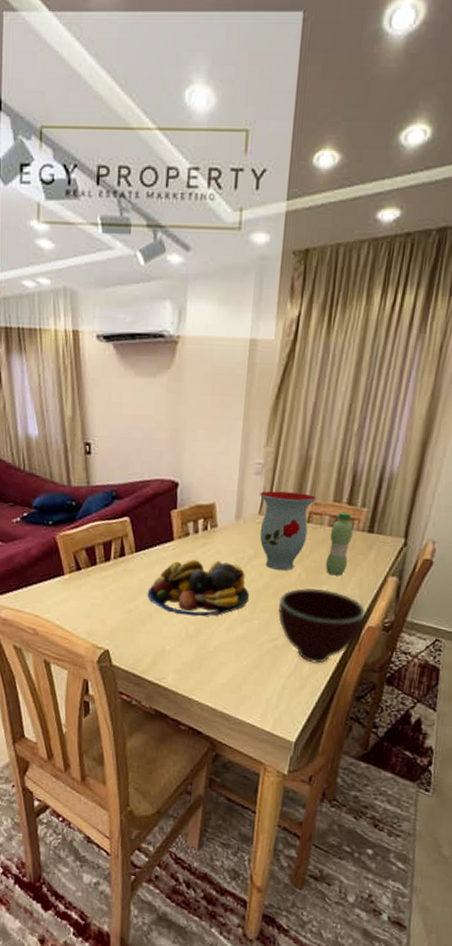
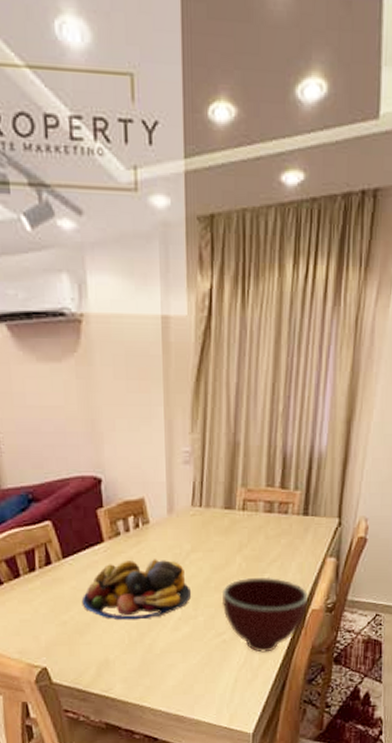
vase: present [259,491,317,571] -> none [190,480,249,562]
water bottle: present [325,512,353,576] -> none [264,496,288,562]

